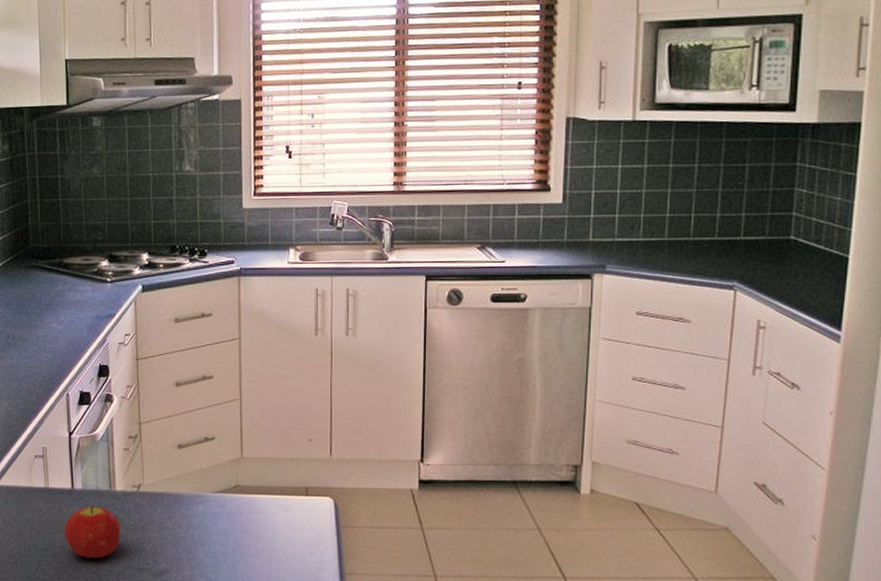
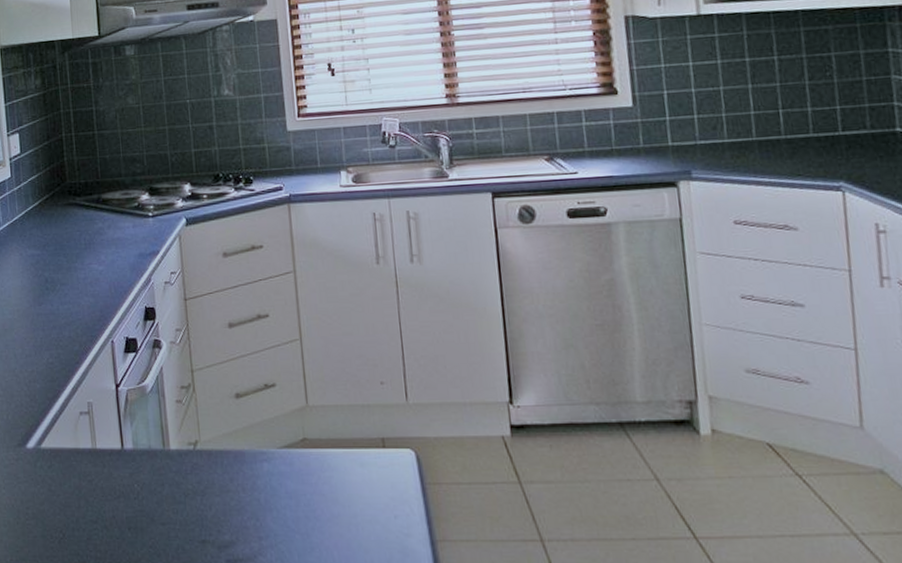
fruit: present [64,506,121,558] -> none [115,468,178,530]

